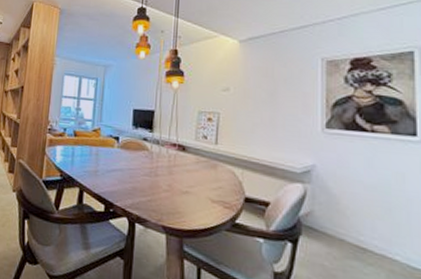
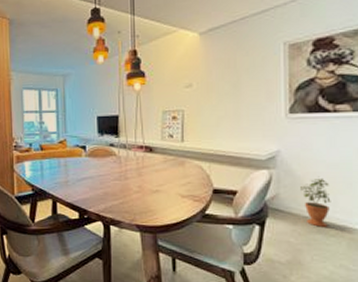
potted plant: none [336,197,369,254] -> present [300,176,331,227]

